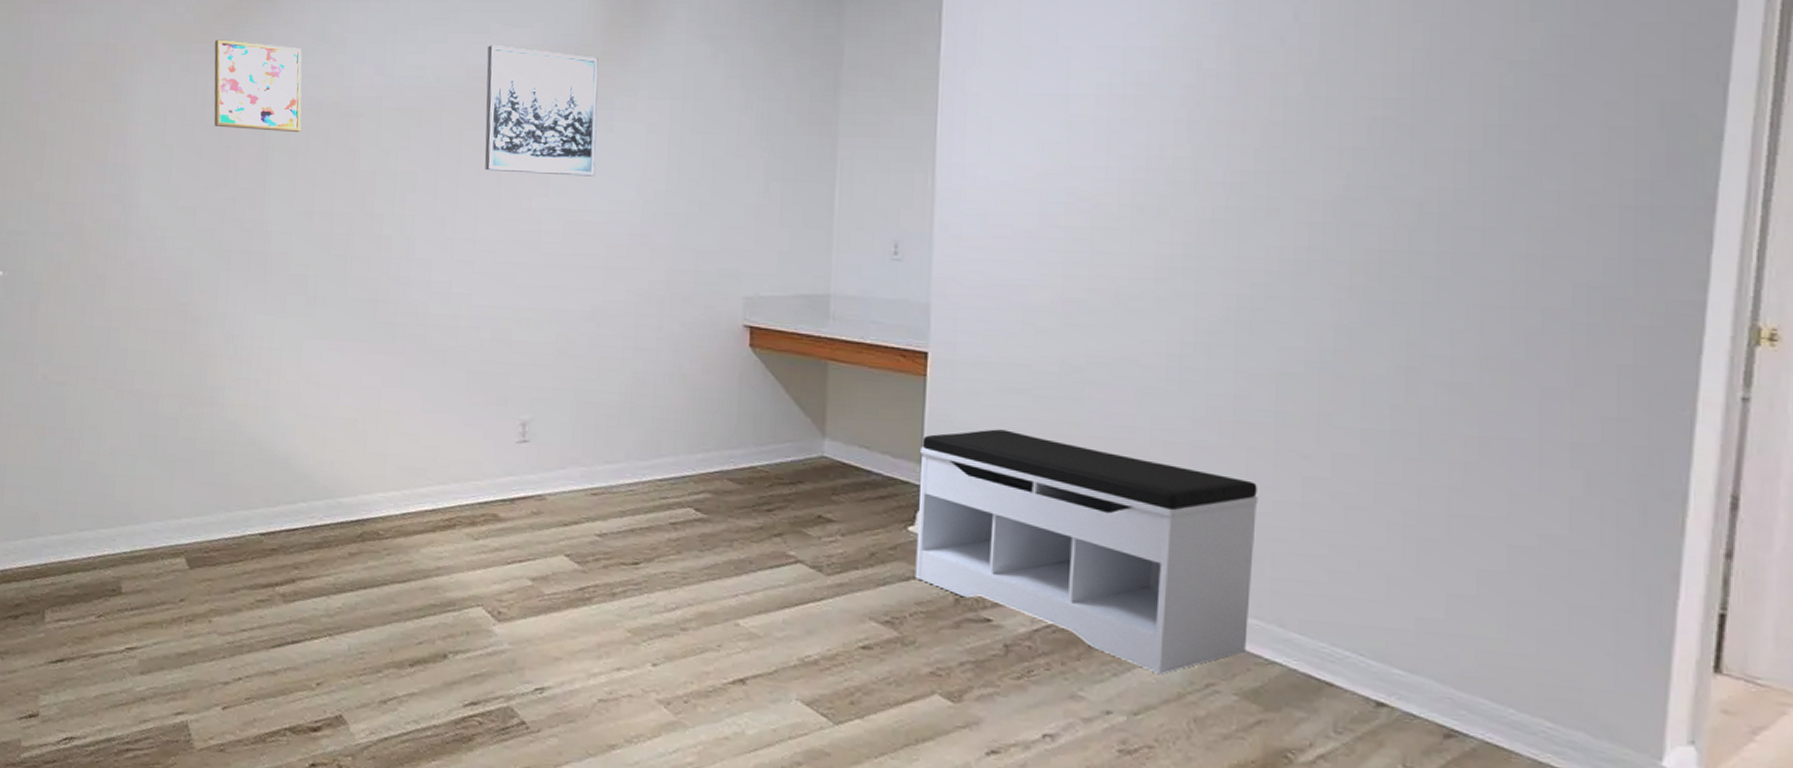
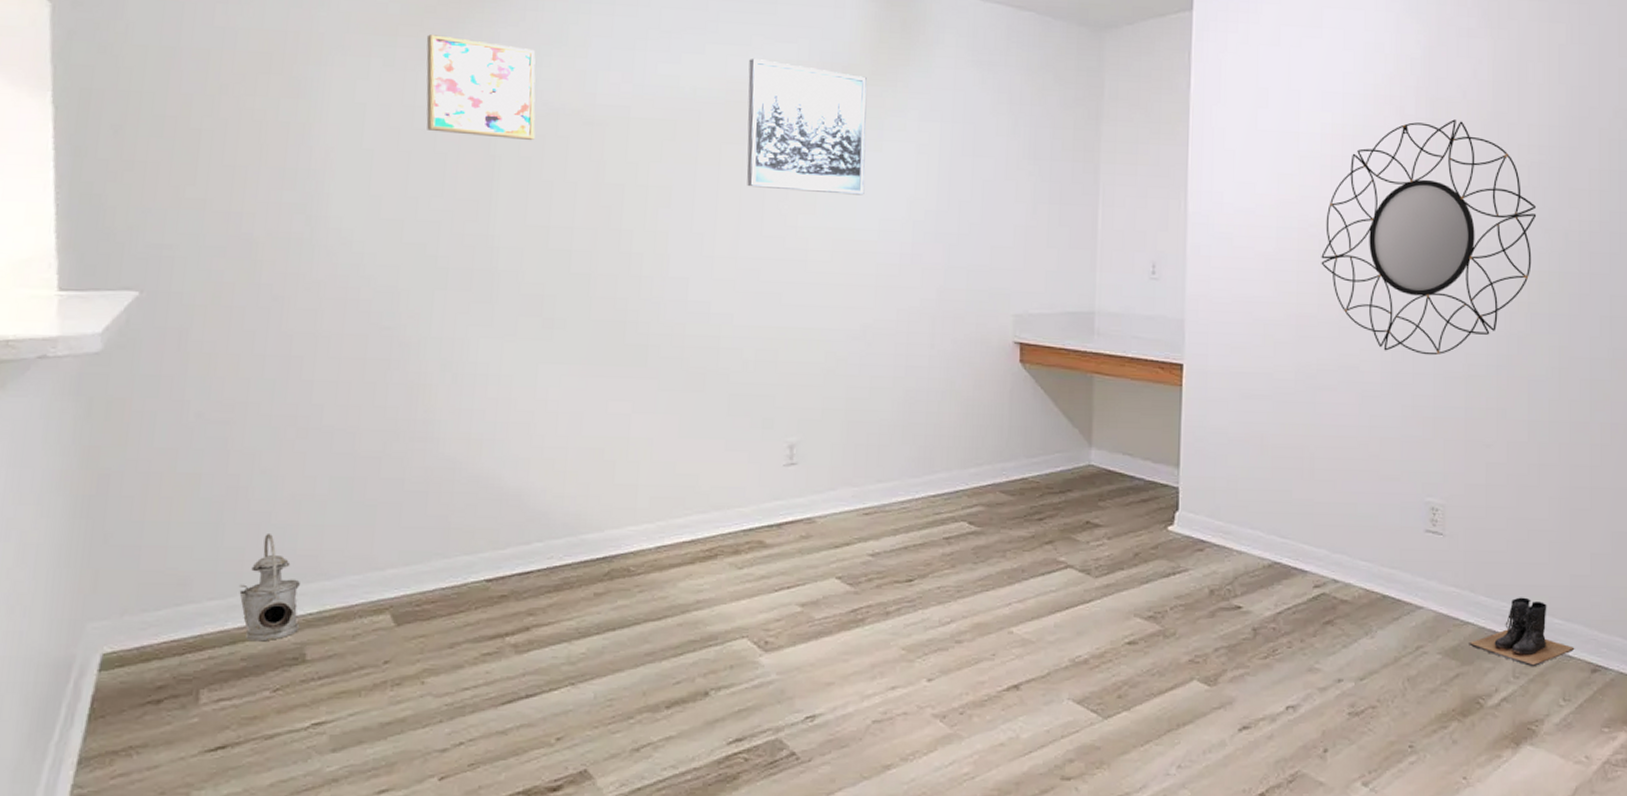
lantern: none [72,480,117,573] -> present [238,532,300,642]
bench: present [915,429,1259,675] -> none [1174,433,1454,643]
home mirror: none [1093,71,1379,349] -> present [1321,119,1537,356]
boots: none [1275,638,1421,723] -> present [1469,597,1575,667]

